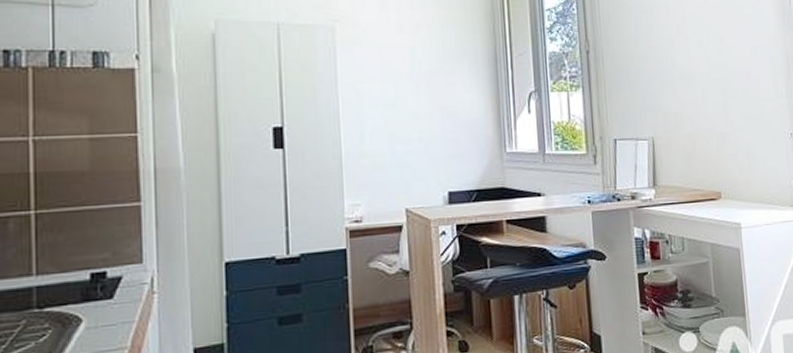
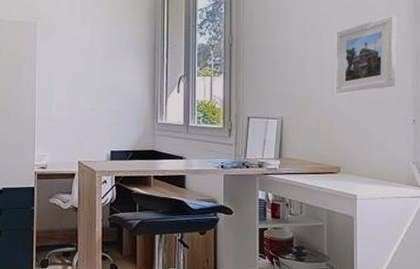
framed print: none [703,16,769,108] -> present [335,15,397,95]

